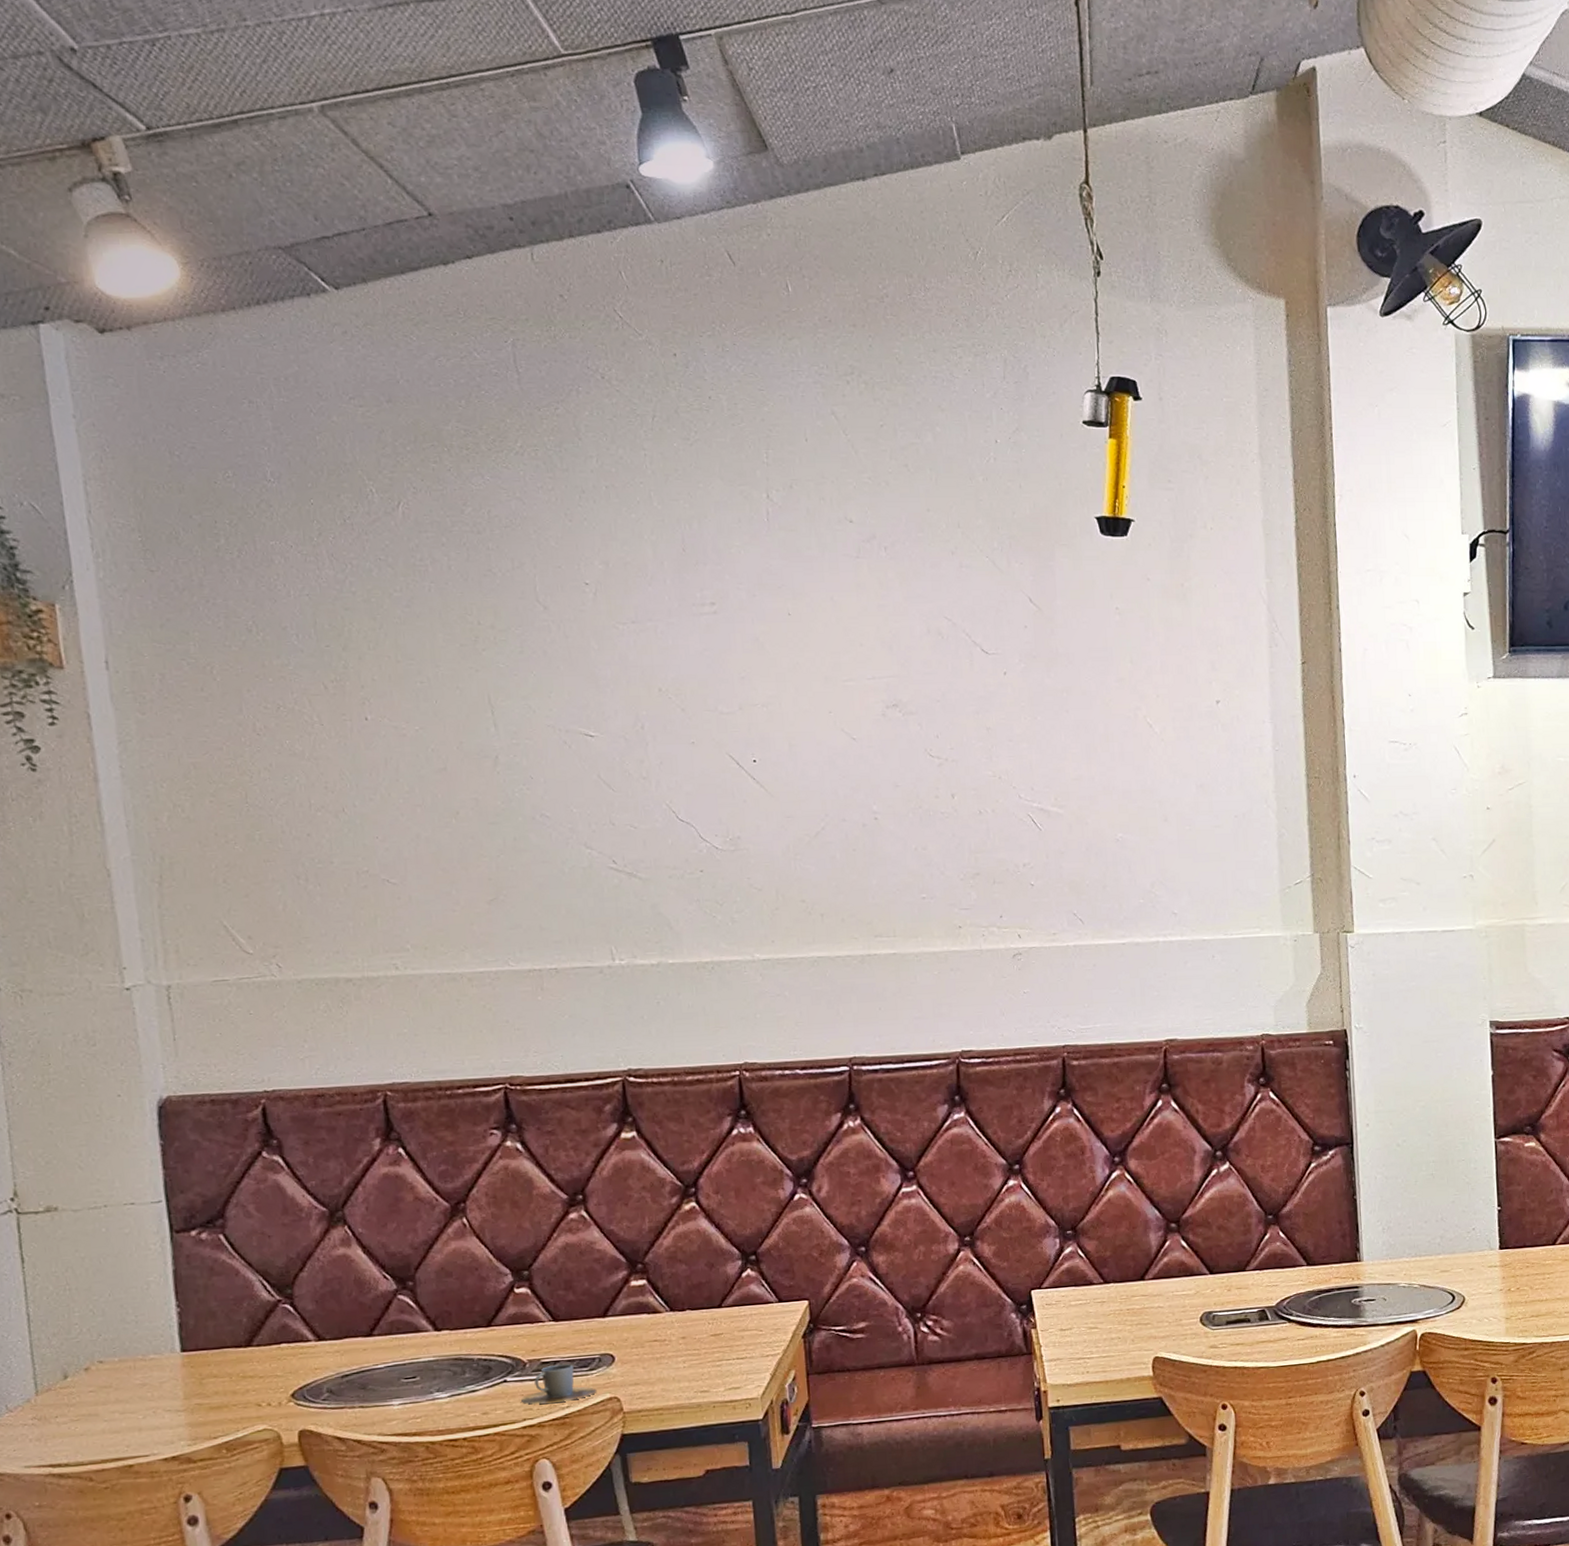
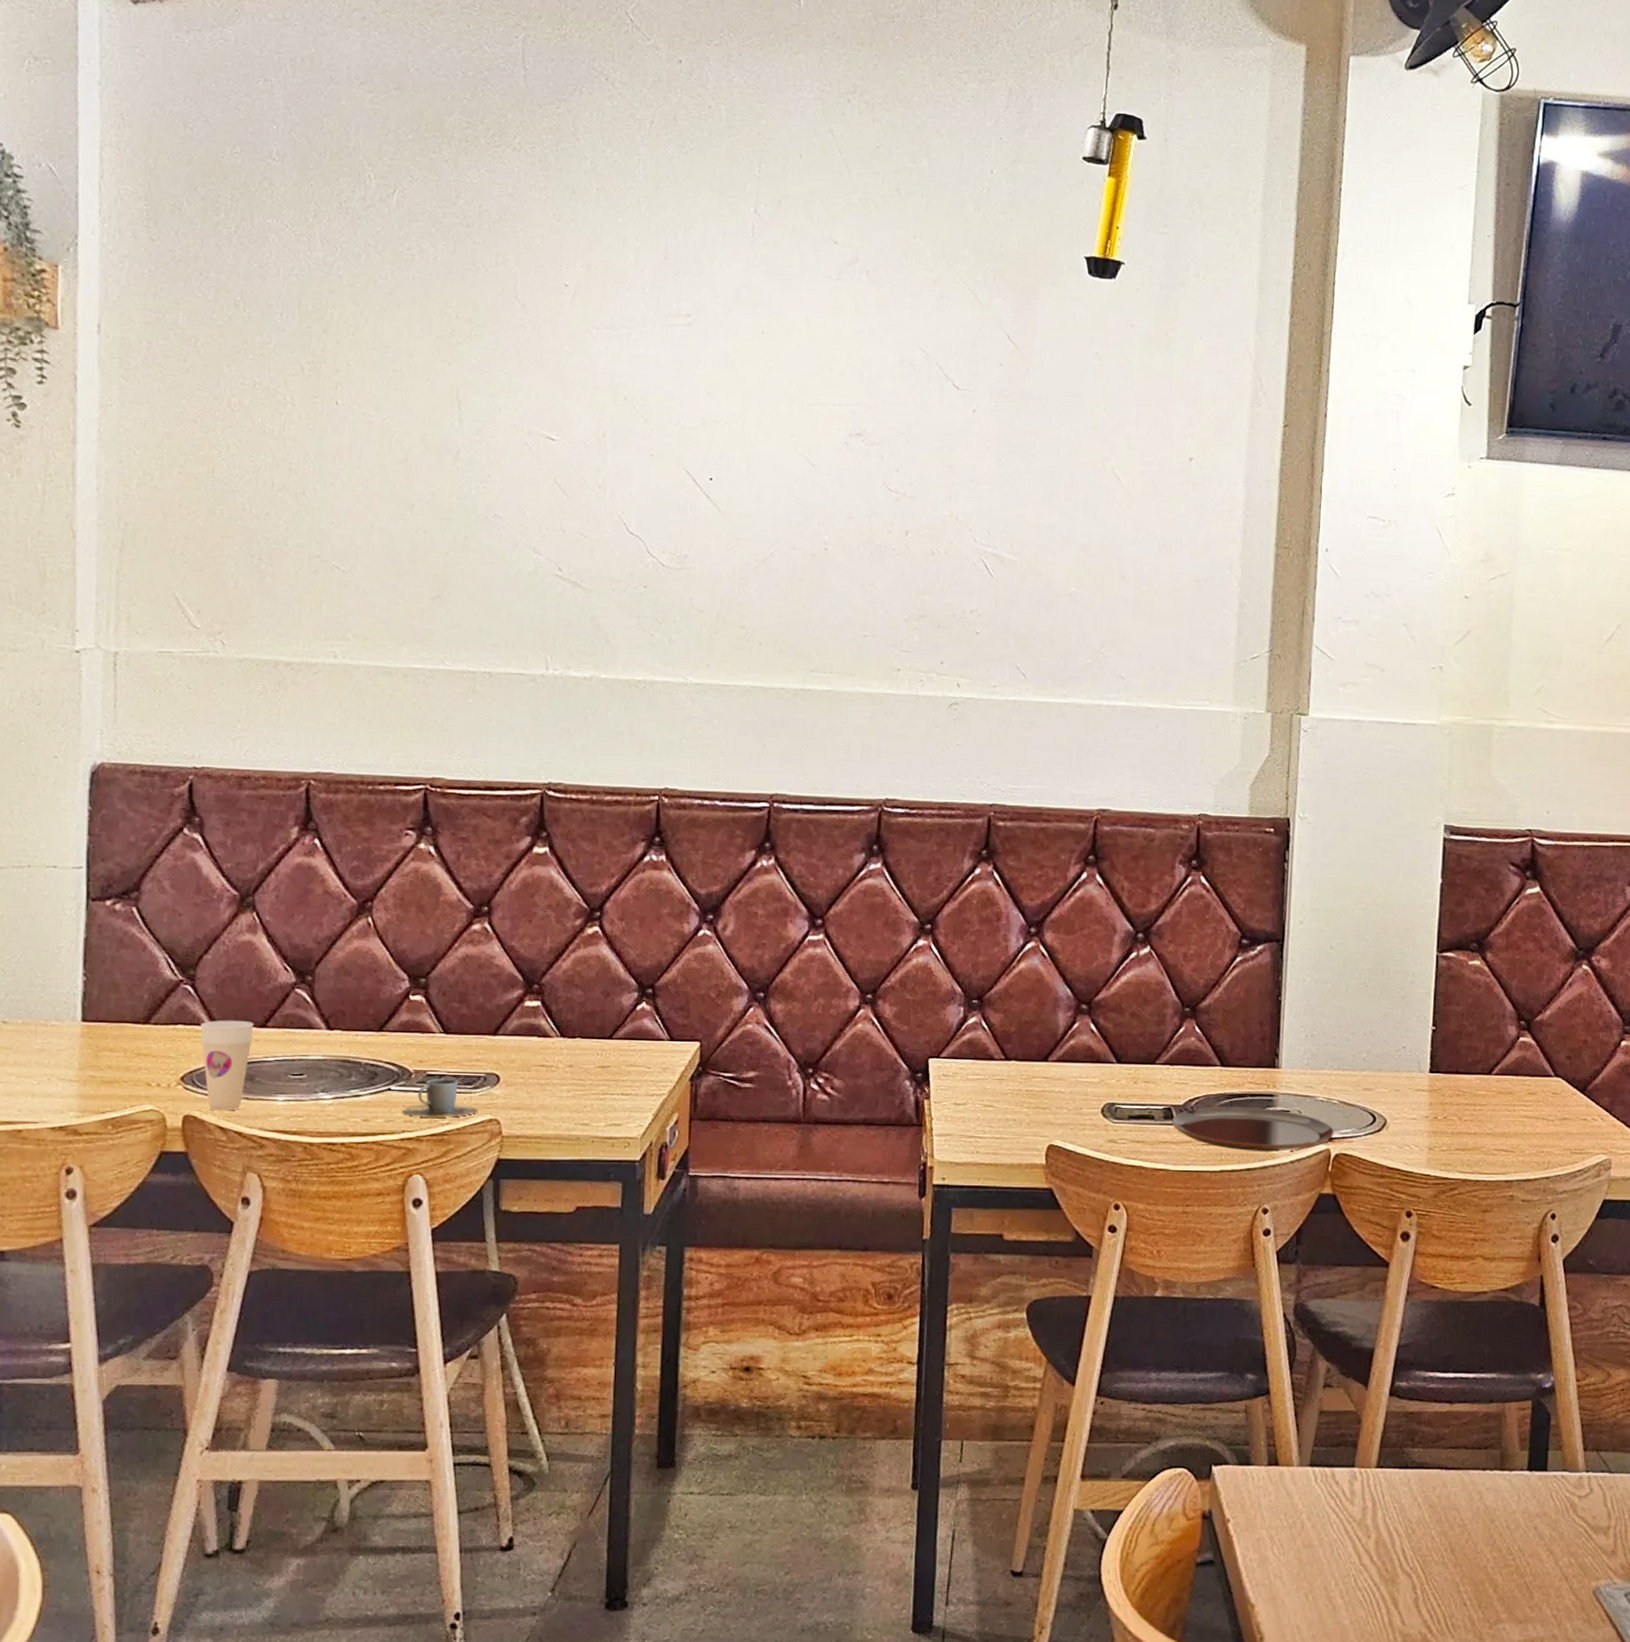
cup: none [304,1332,360,1423] -> present [200,1020,254,1111]
plate: none [1266,1299,1418,1341] -> present [1171,1106,1334,1152]

